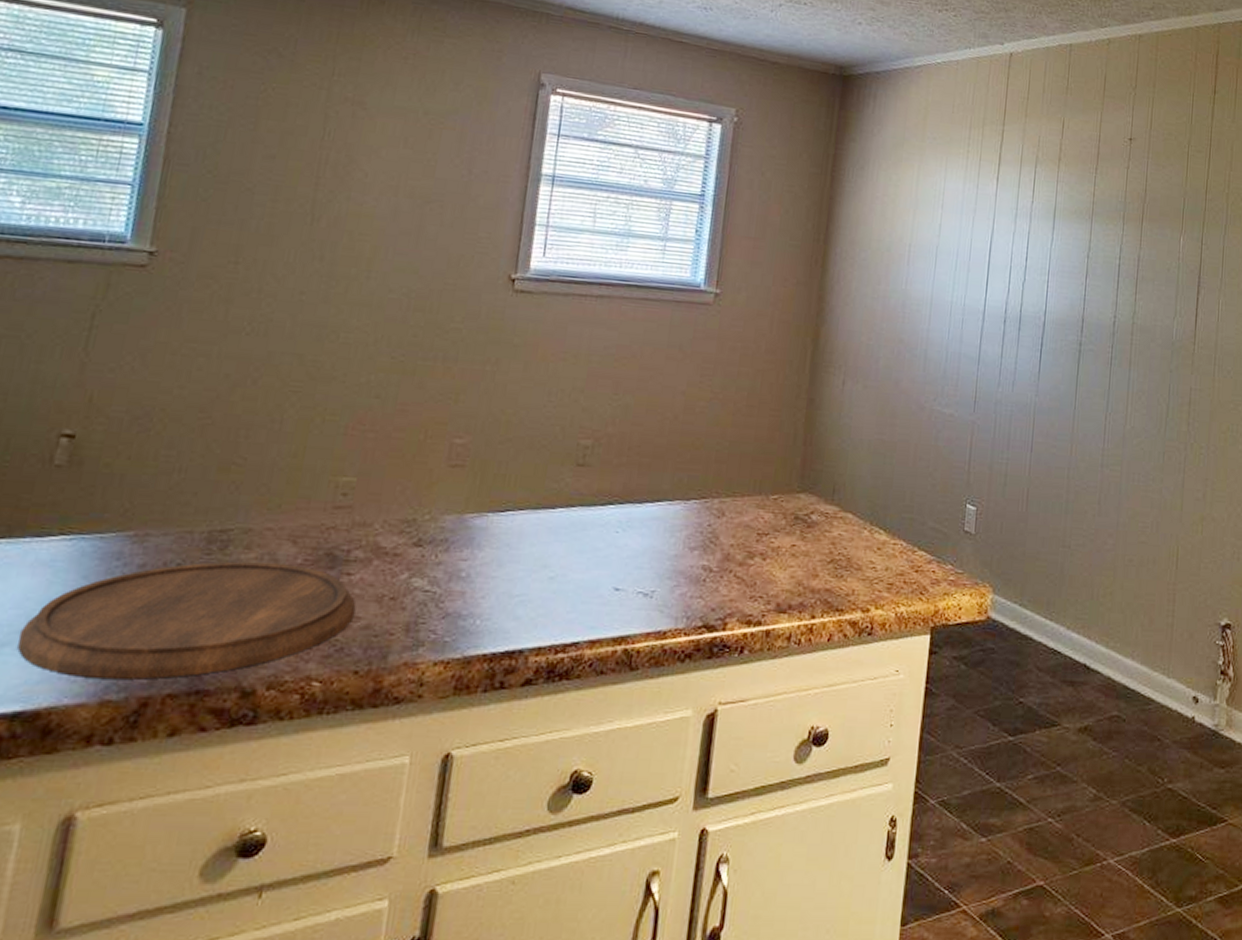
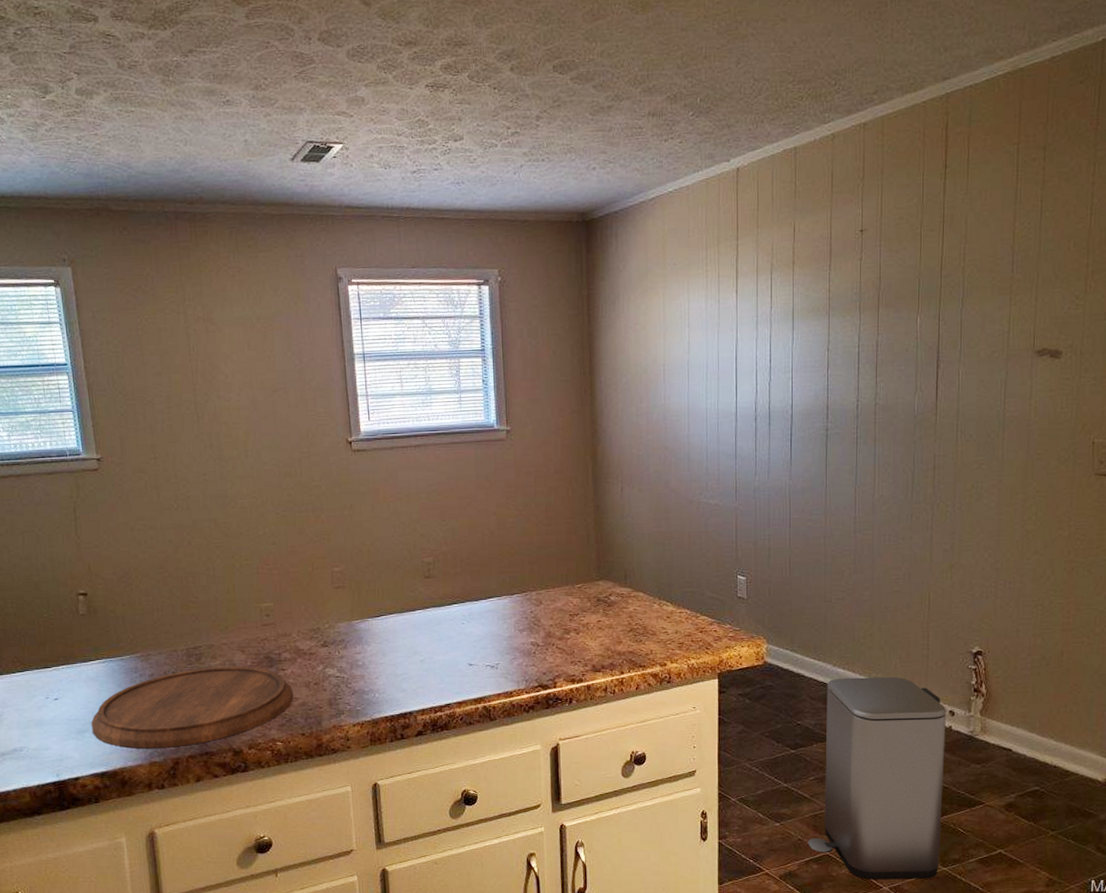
pedal bin: none [1019,645,1191,924] -> present [808,676,947,880]

